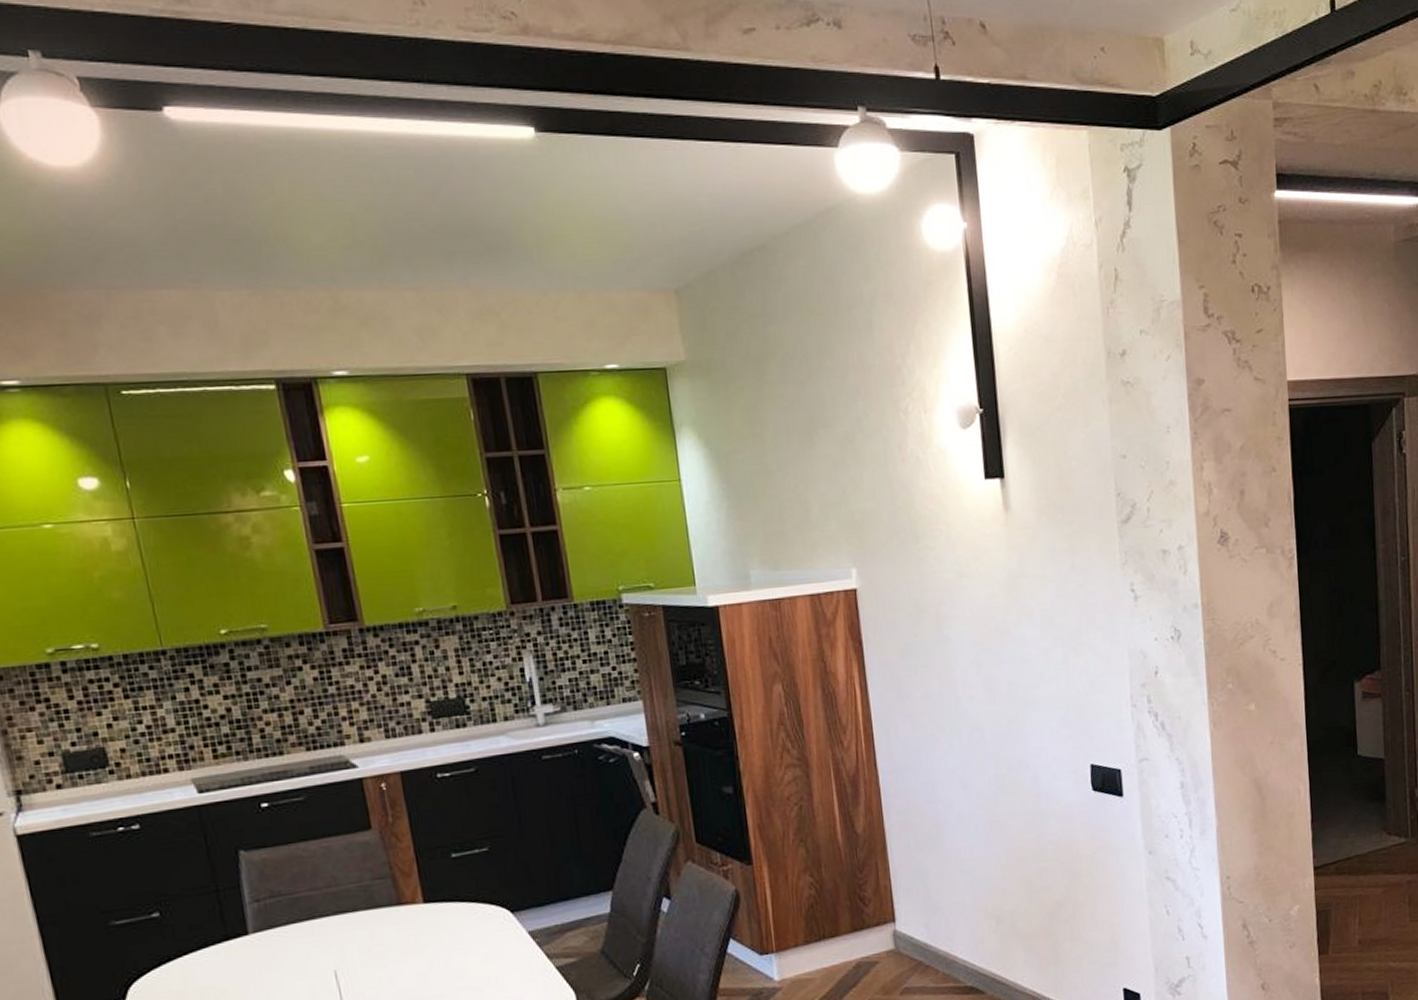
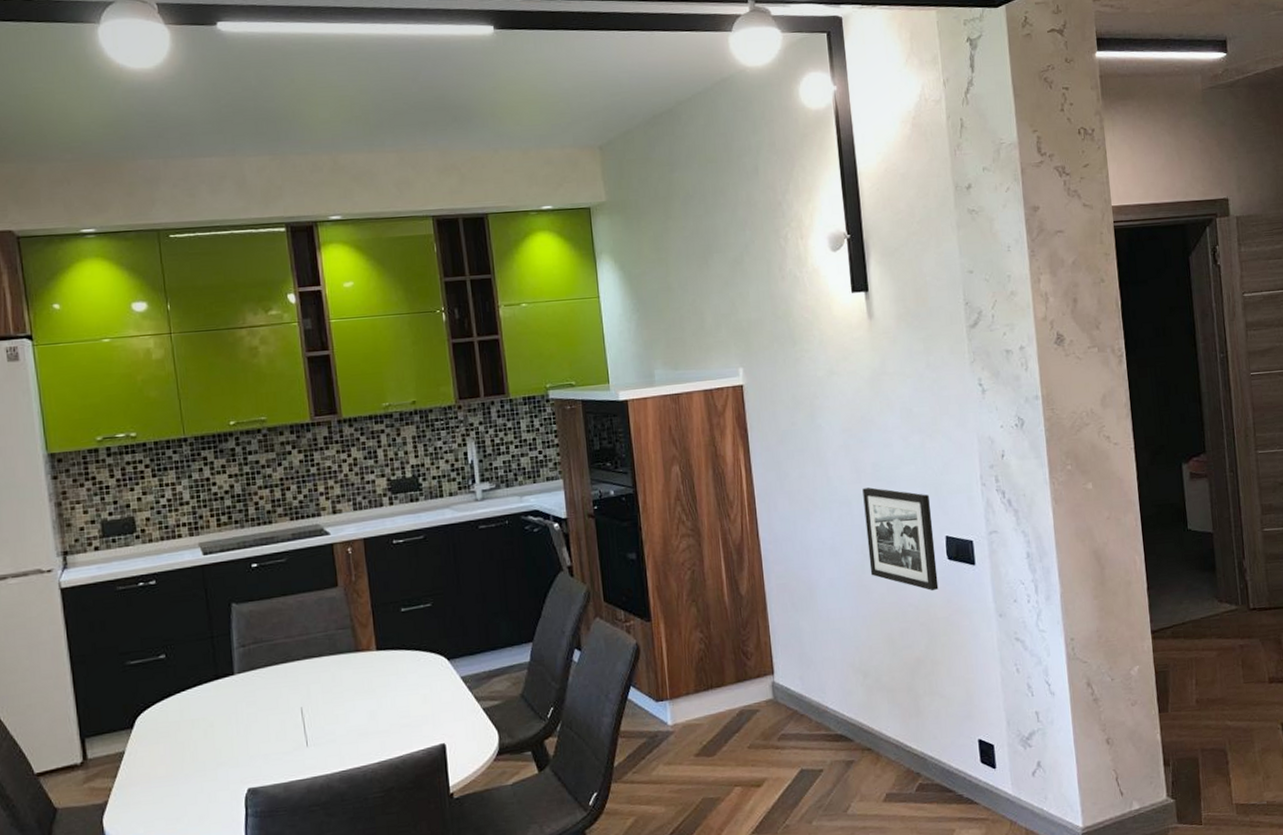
picture frame: none [996,709,1082,827] -> present [862,487,939,591]

